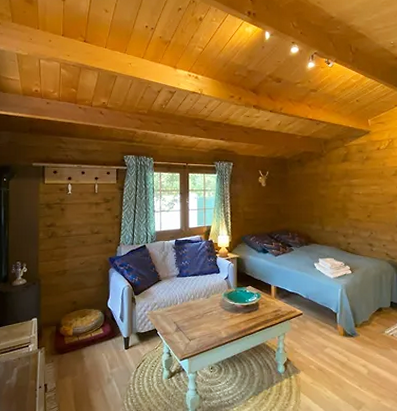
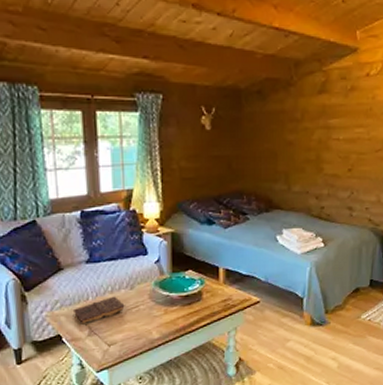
book: none [167,302,202,321] -> present [74,296,125,323]

